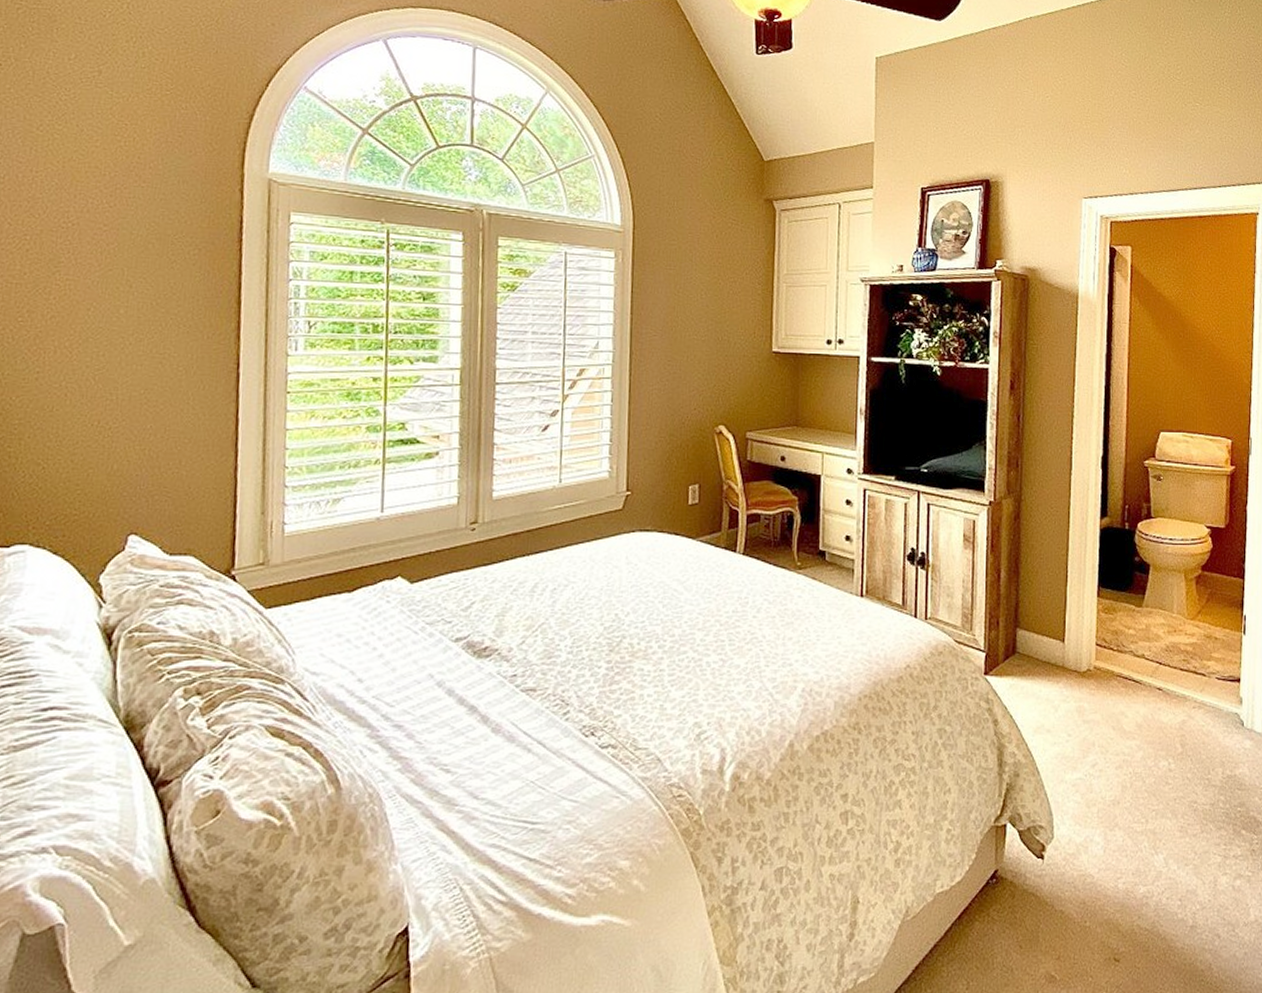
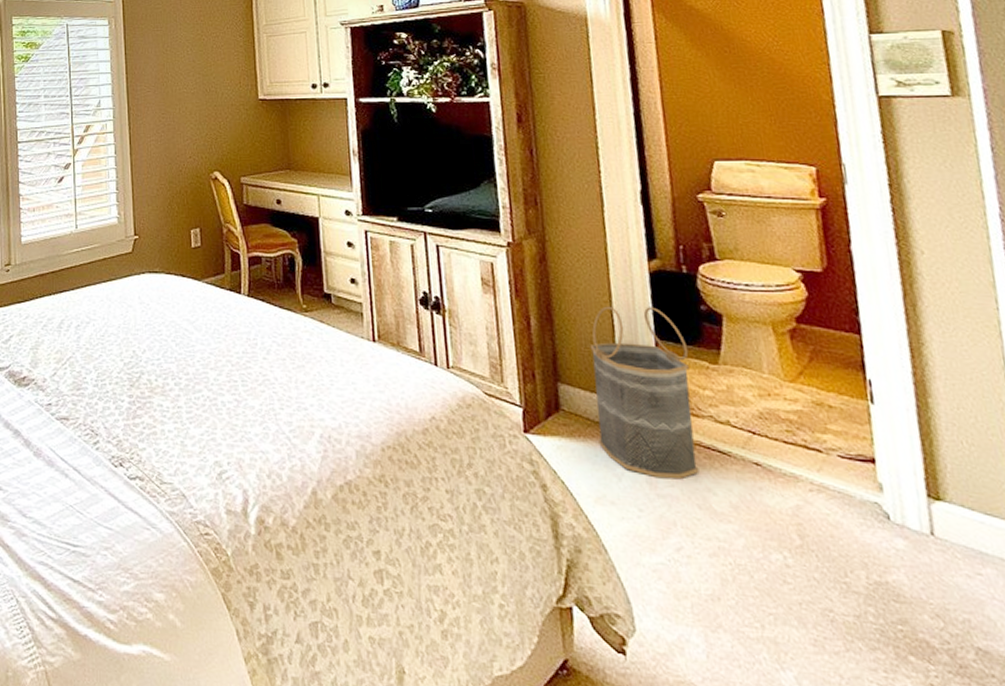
basket: none [1044,559,1121,707] -> present [589,306,700,480]

